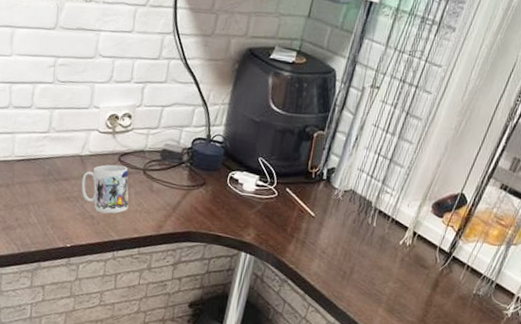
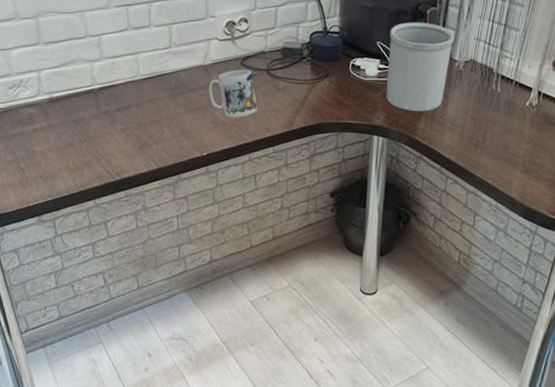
utensil holder: none [260,142,338,236] -> present [386,22,455,112]

